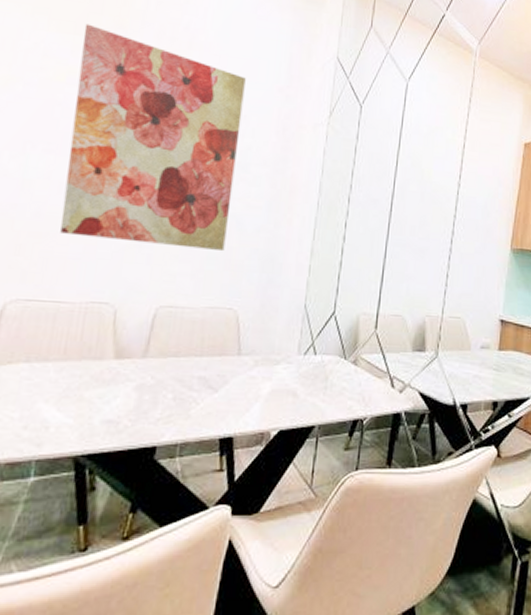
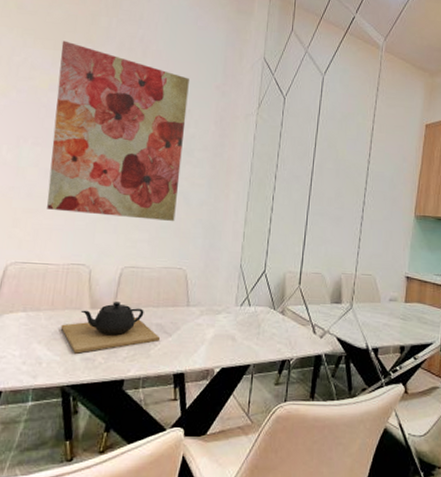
teapot: none [75,349,204,415] -> present [60,302,161,354]

